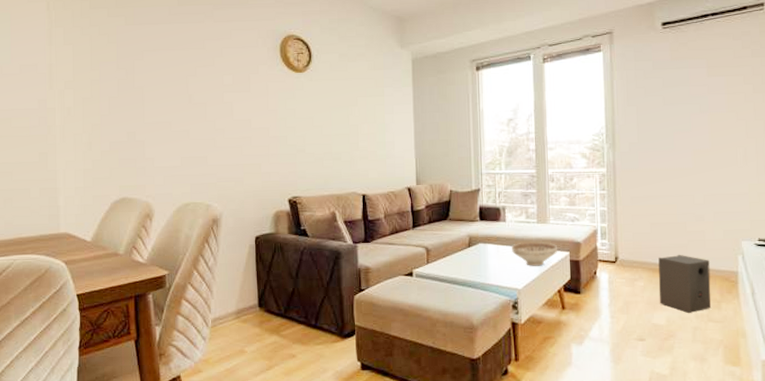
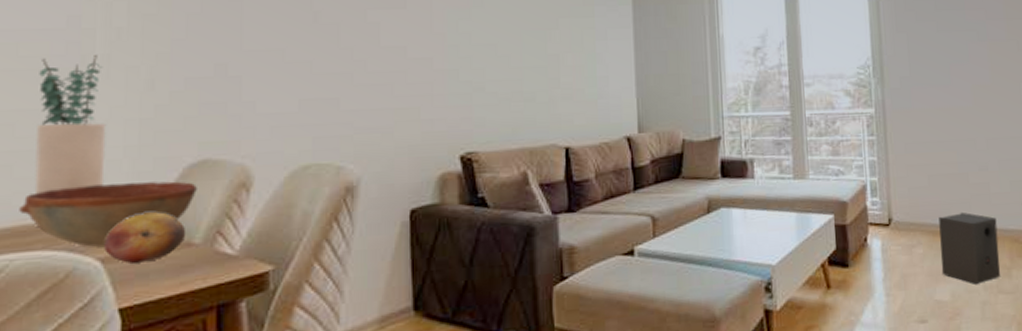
bowl: none [17,212,120,253] -> present [19,181,197,247]
vase: none [24,126,65,240] -> present [34,55,107,228]
fruit: none [67,232,115,265] -> present [104,212,187,264]
decorative bowl: present [512,242,558,266] -> none [762,203,820,235]

